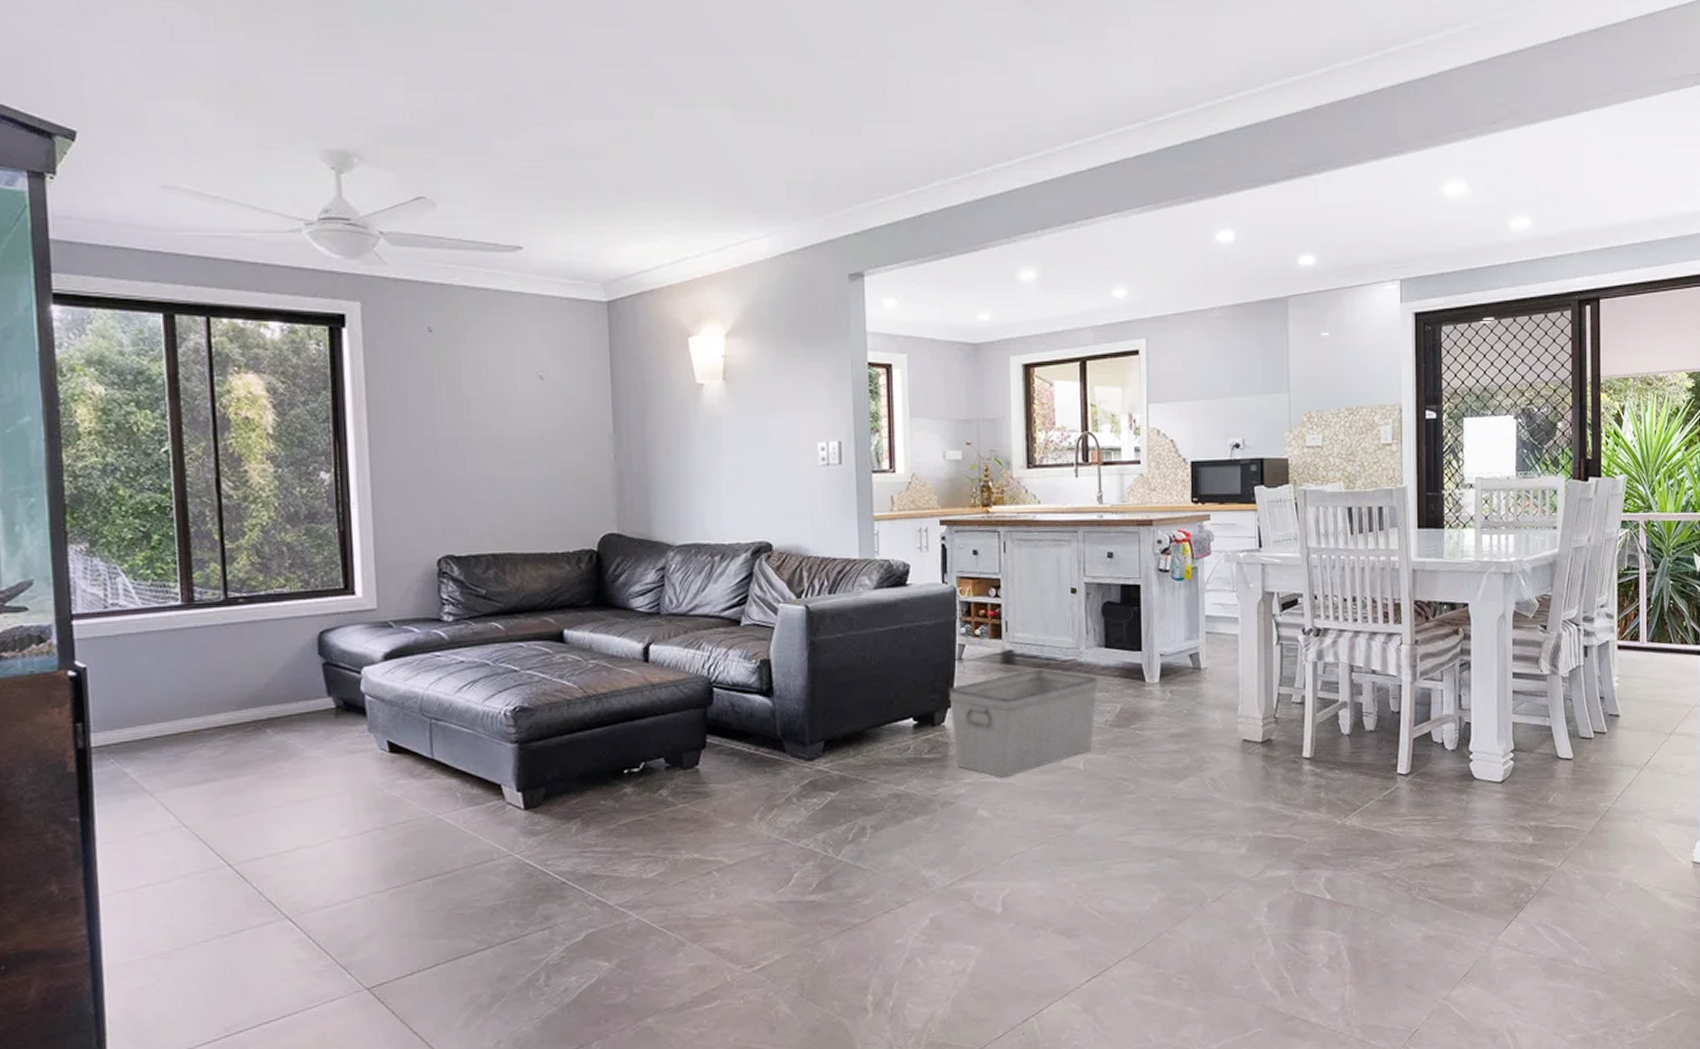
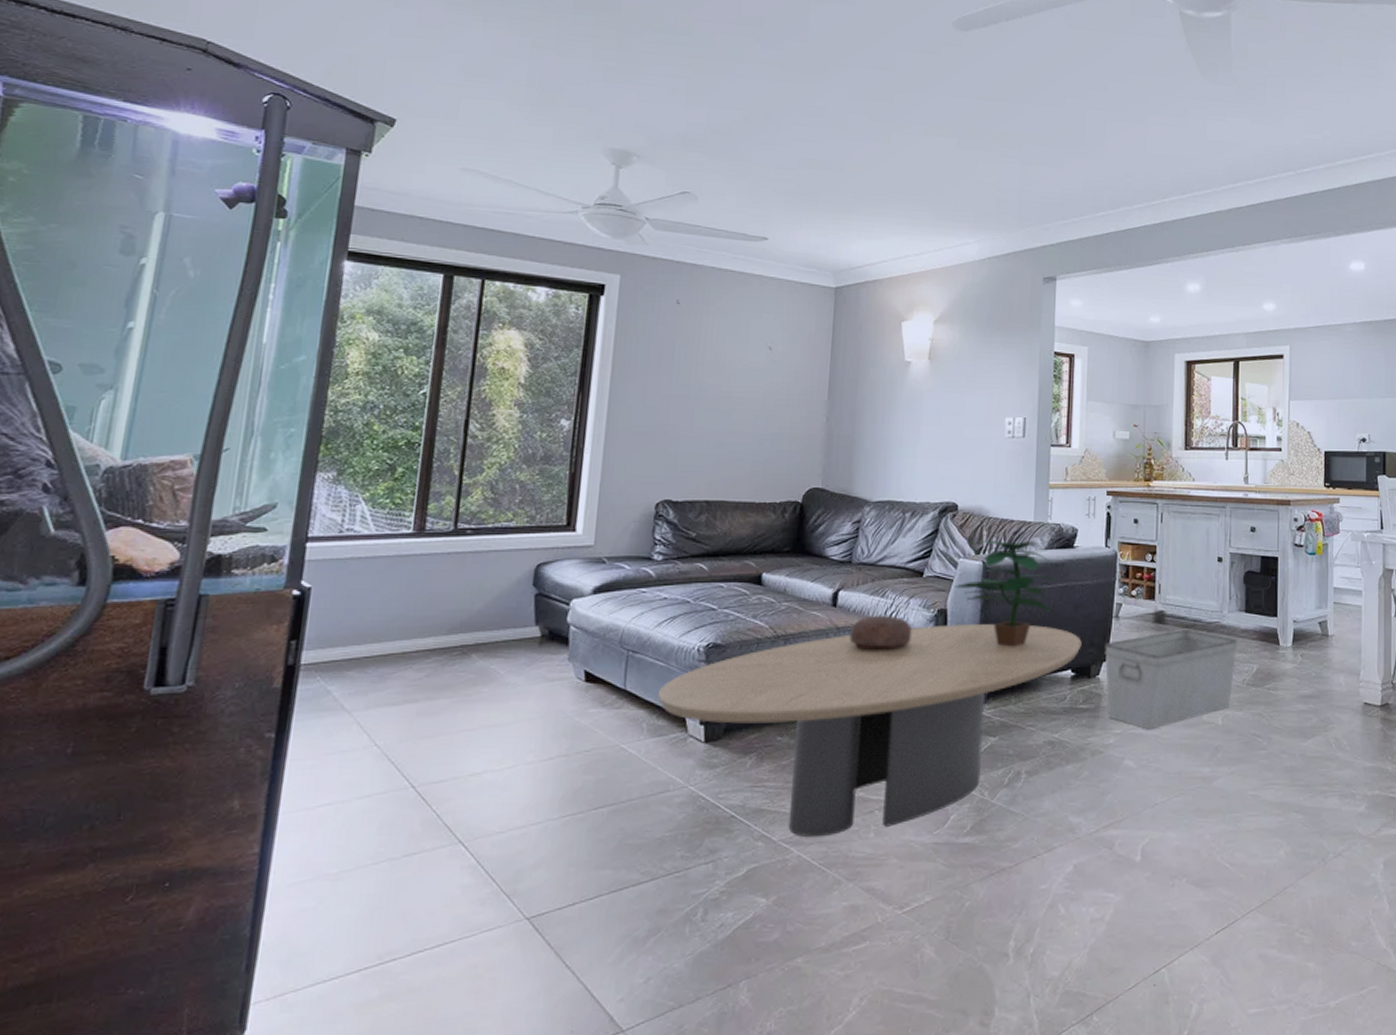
coffee table: none [469,672,923,901] -> present [658,624,1082,838]
decorative bowl: none [666,668,734,707] -> present [849,615,912,651]
potted plant: none [776,581,892,697] -> present [954,541,1058,647]

